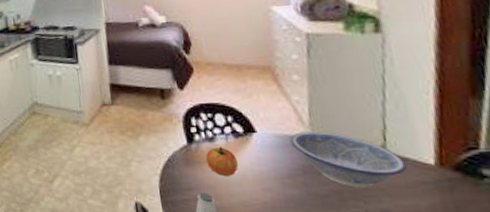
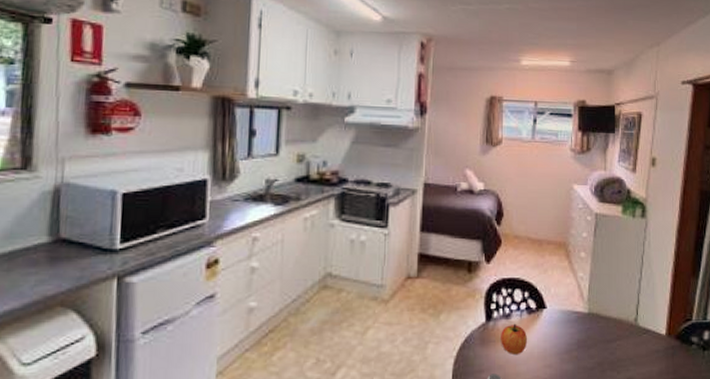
decorative bowl: present [289,132,408,188] -> none [571,307,649,359]

